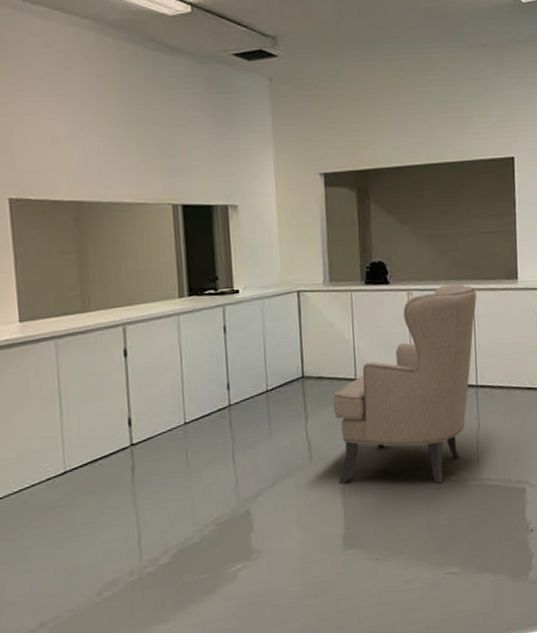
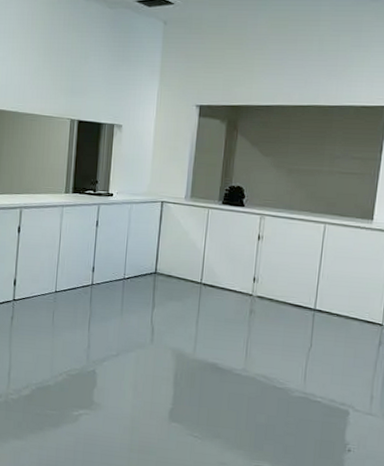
chair: present [333,283,477,485] -> none [172,215,329,387]

